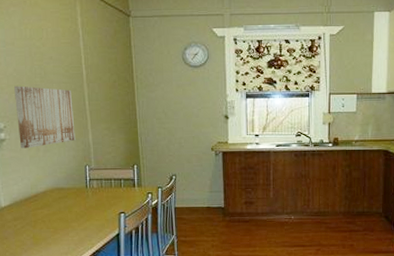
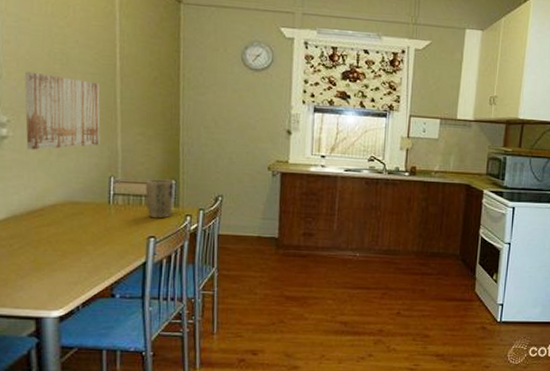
plant pot: none [114,164,137,197] -> present [145,179,175,219]

